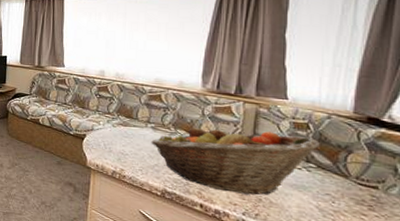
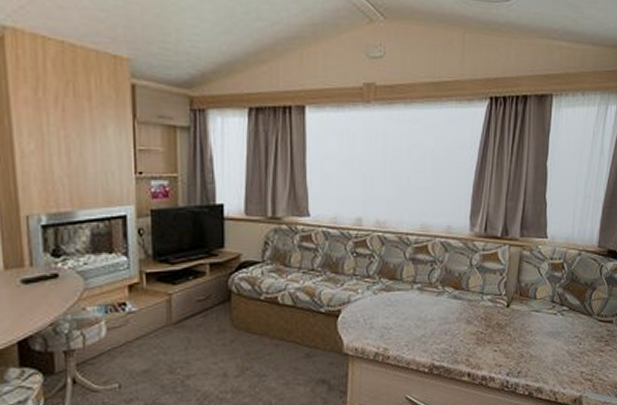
fruit basket: present [151,125,320,195] -> none [417,277,572,353]

